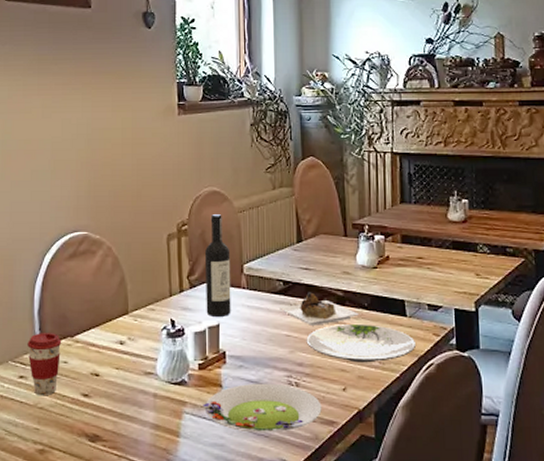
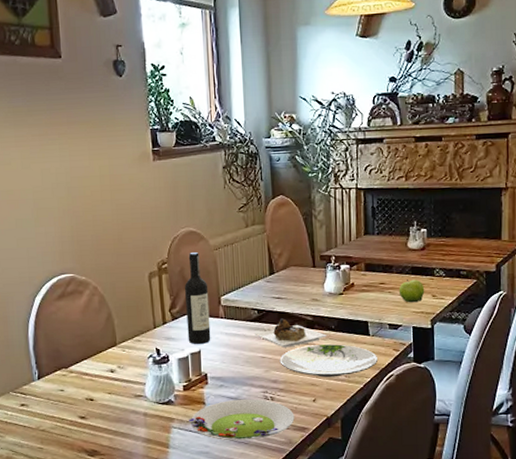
coffee cup: present [27,333,62,395] -> none [25,366,58,420]
fruit: none [438,255,468,281] -> present [398,279,425,303]

